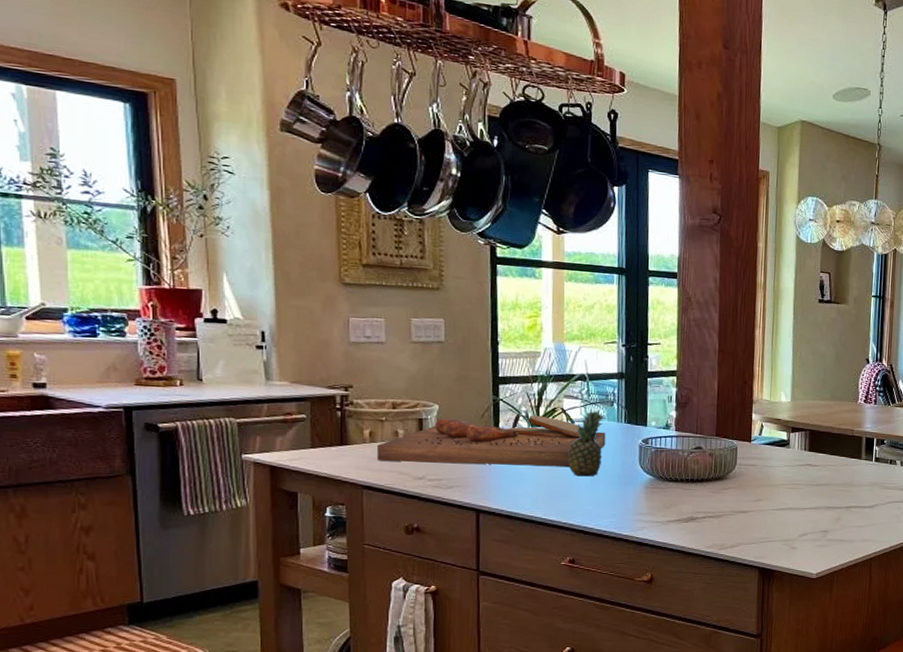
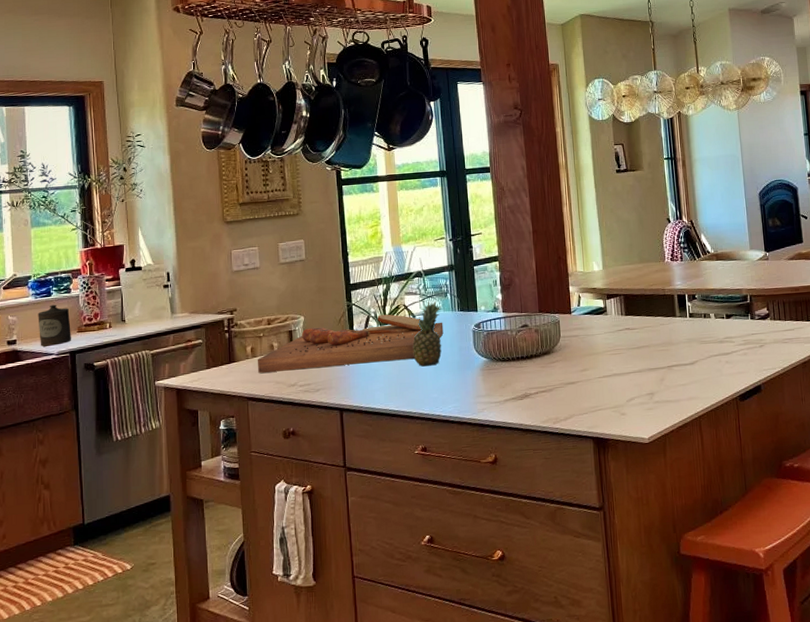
canister: none [77,347,126,397] -> present [38,304,71,347]

